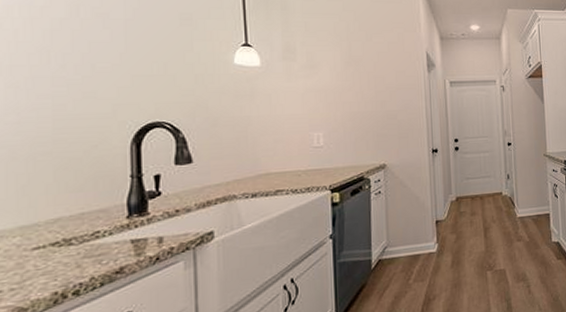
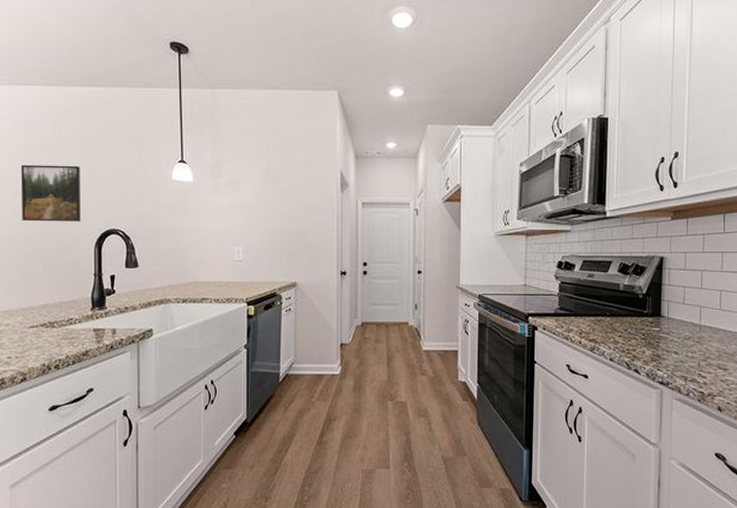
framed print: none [19,51,110,120] -> present [21,164,81,222]

